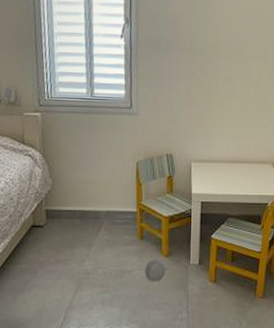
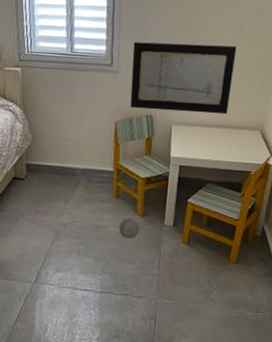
wall art: none [150,86,245,150] -> present [130,41,237,115]

